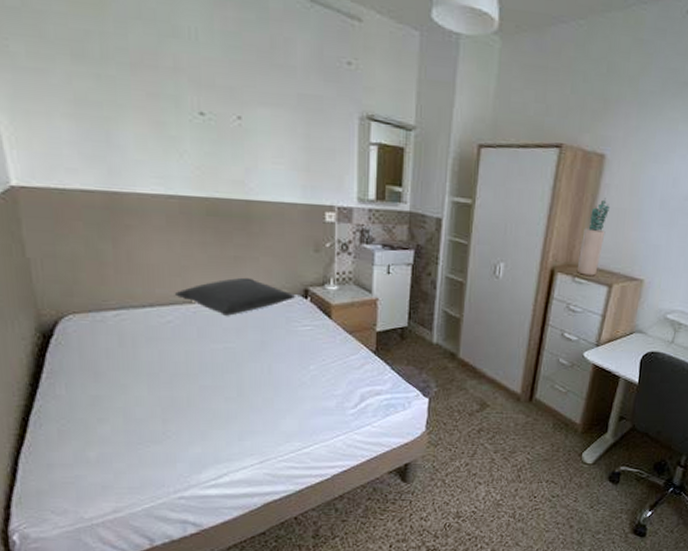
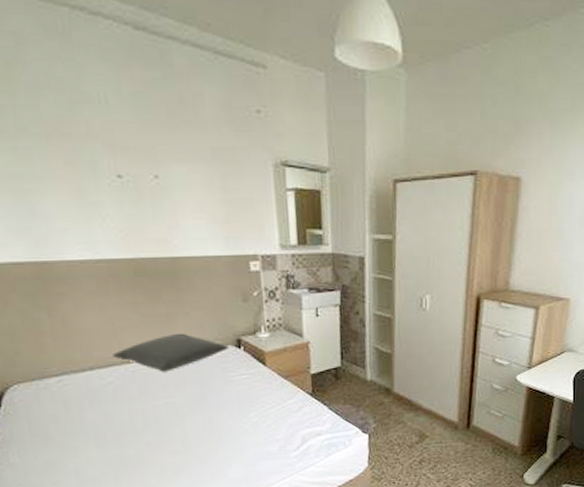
vase: present [576,198,610,277] -> none [502,221,529,301]

